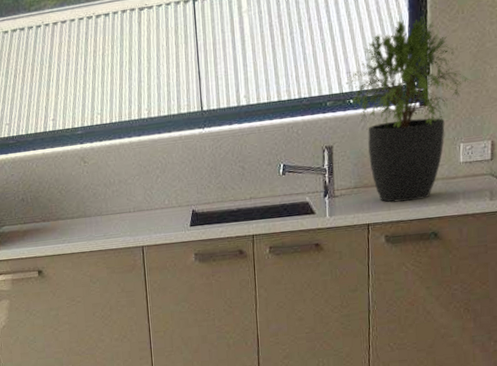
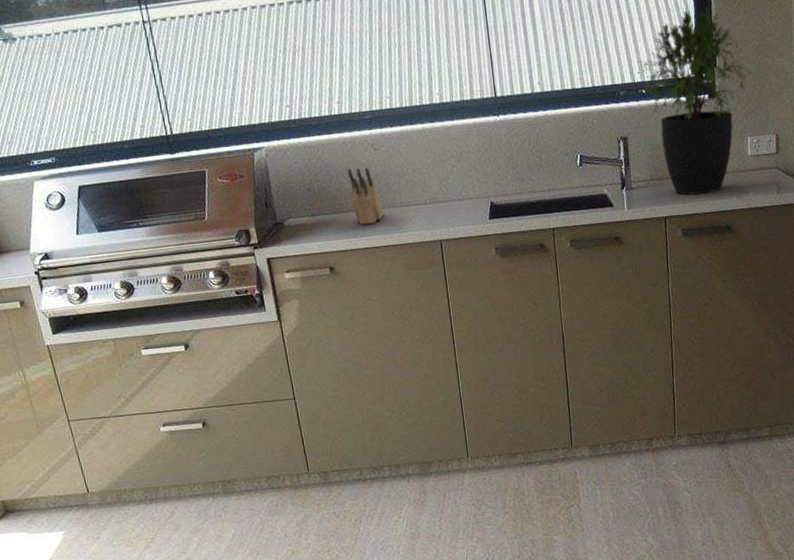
knife block: none [59,179,90,232] -> present [348,168,384,225]

